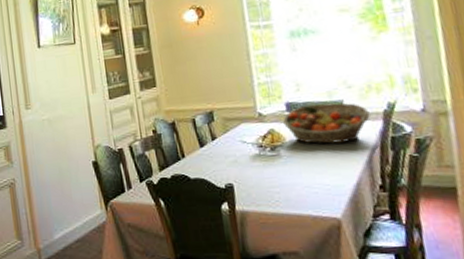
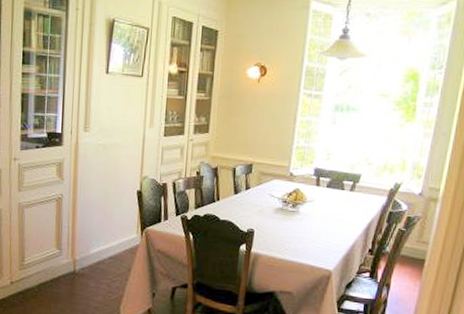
fruit basket: present [282,103,371,144] -> none [307,173,379,210]

